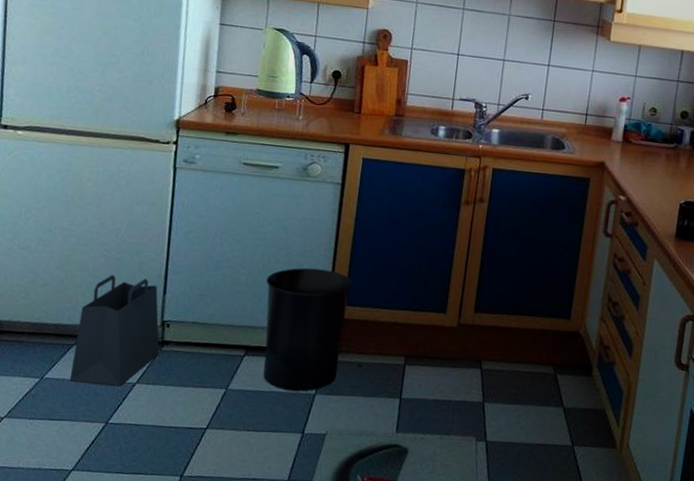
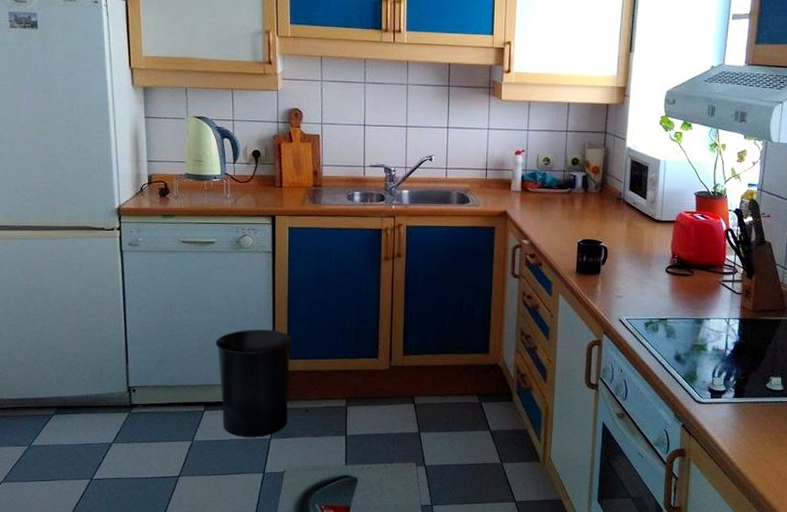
shopping bag: present [70,274,160,387] -> none [54,350,130,447]

